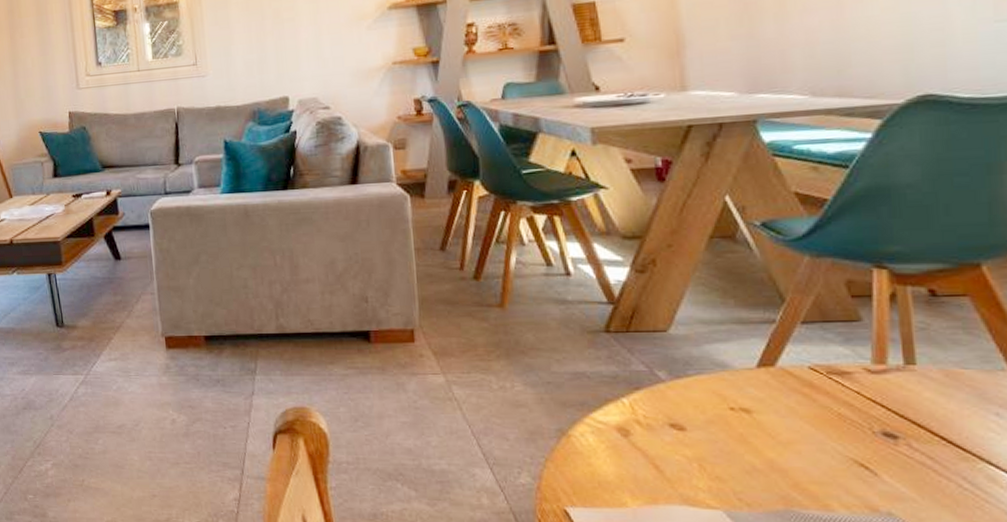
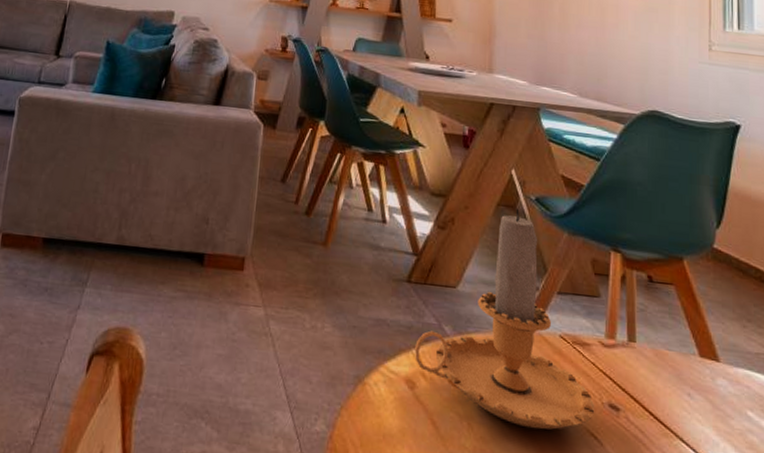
candle: none [624,238,864,465] -> present [415,208,595,430]

